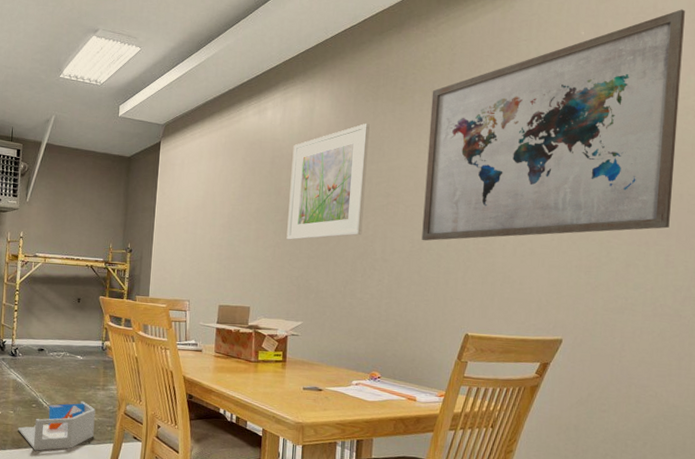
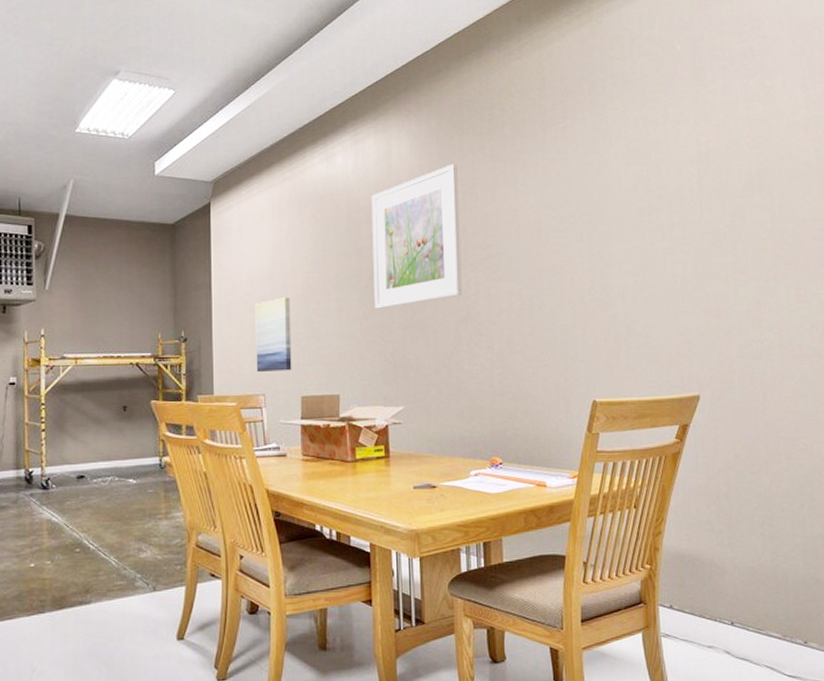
storage bin: present [18,401,96,451] -> none [59,536,159,609]
wall art: none [185,223,218,284] -> present [255,297,292,372]
wall art: present [421,9,685,241] -> none [523,17,796,296]

